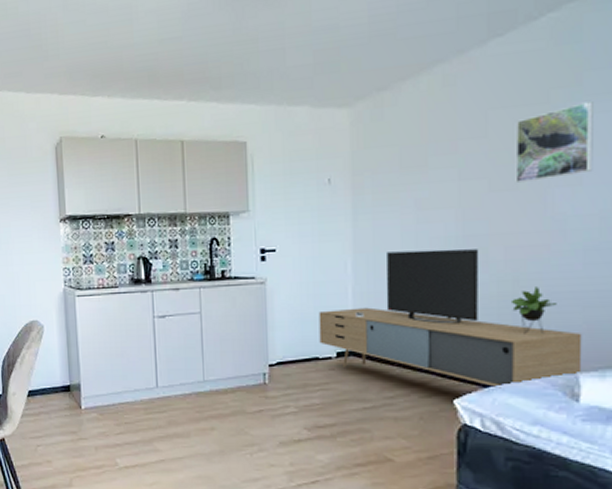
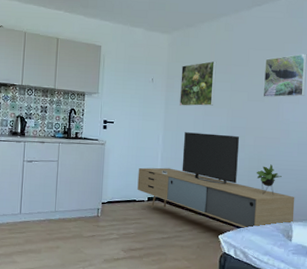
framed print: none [374,137,432,214] -> present [180,60,217,106]

